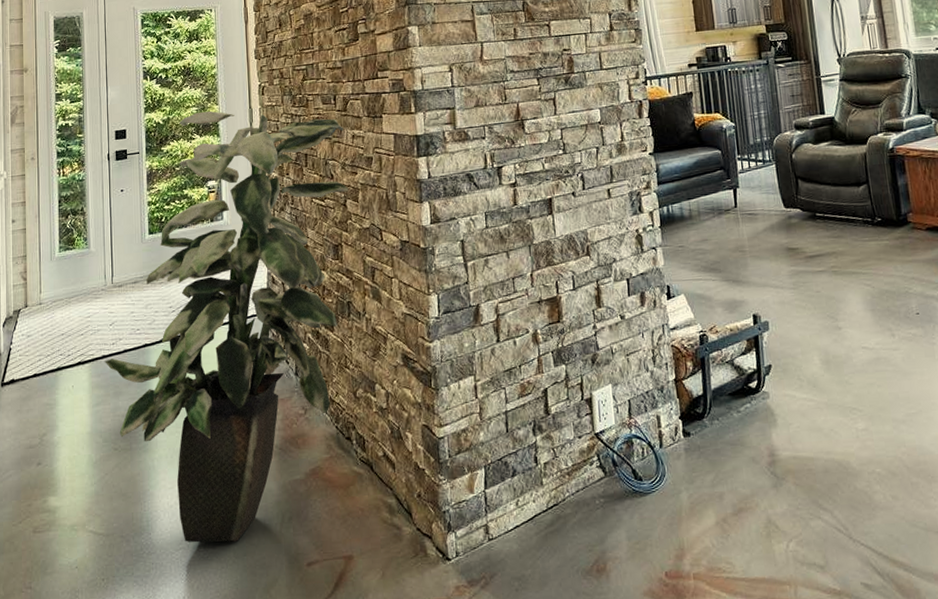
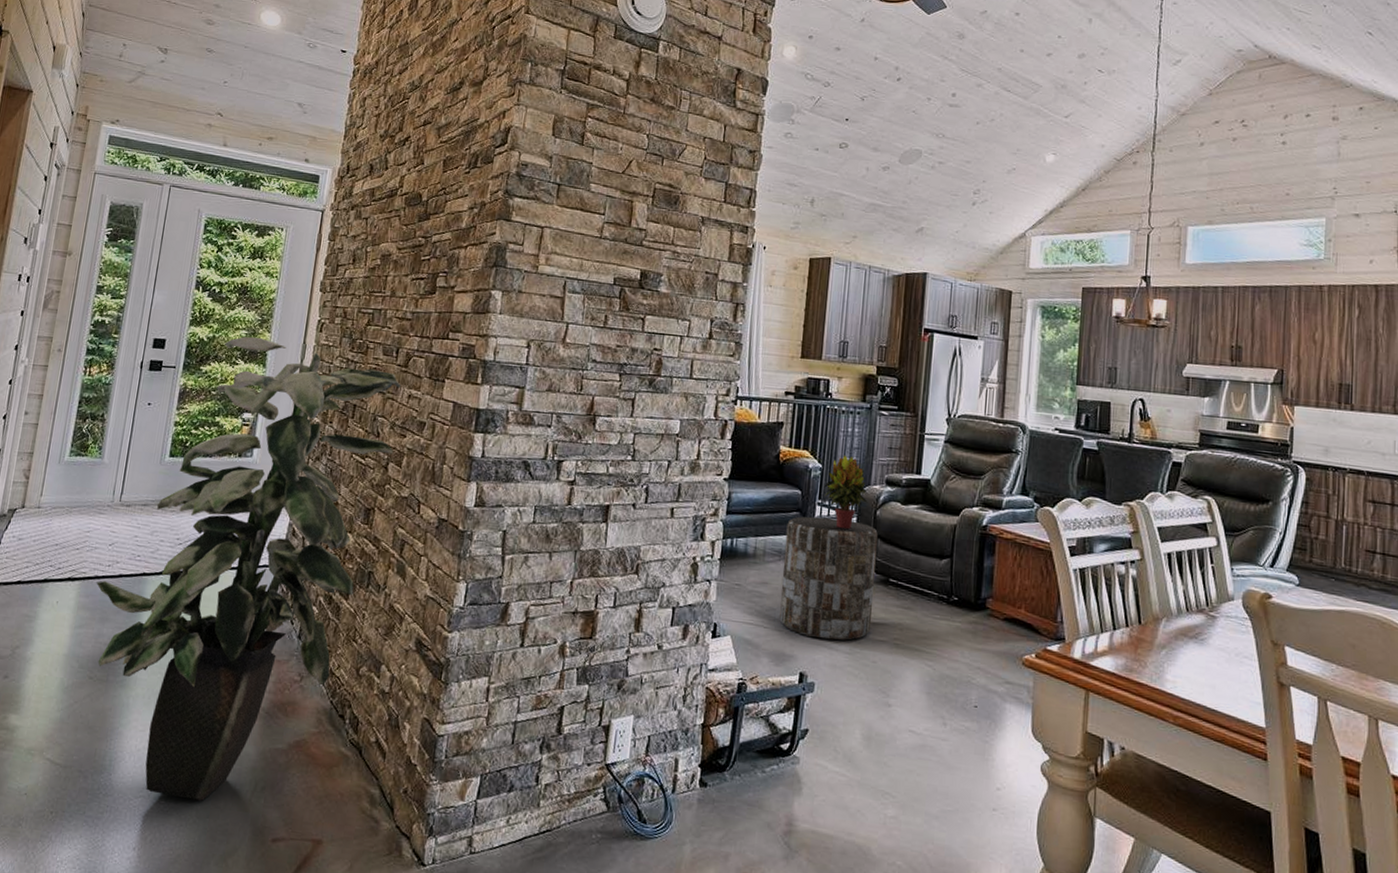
side table: none [714,168,809,281] -> present [779,516,878,640]
potted plant: none [740,109,783,178] -> present [824,455,868,530]

